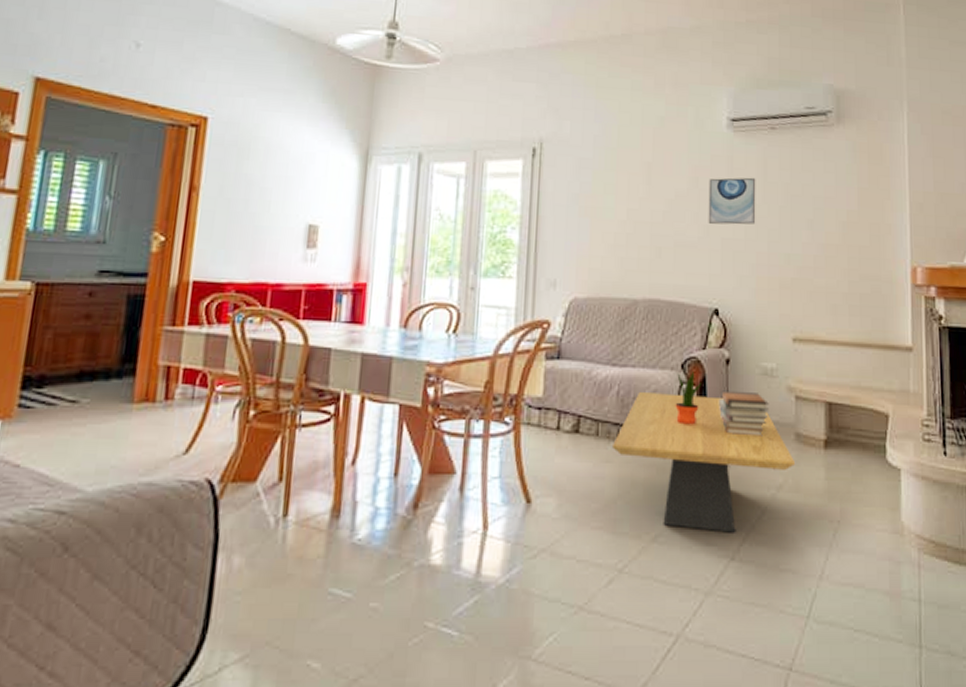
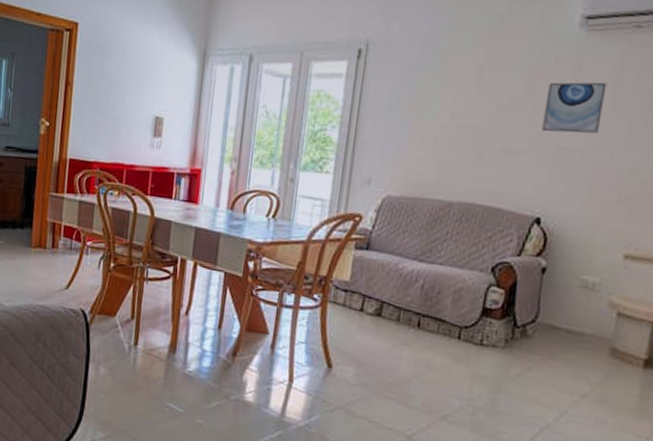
coffee table: present [613,391,796,533] -> none [412,287,607,427]
potted plant: present [675,371,701,425] -> none [479,275,511,325]
book stack: present [719,390,769,437] -> none [527,297,585,346]

